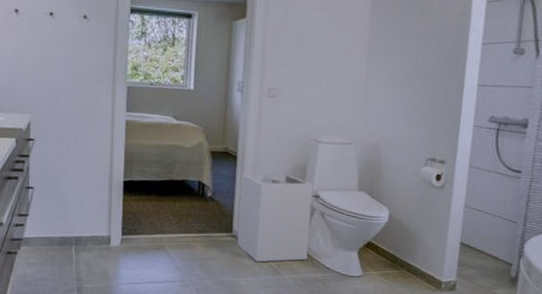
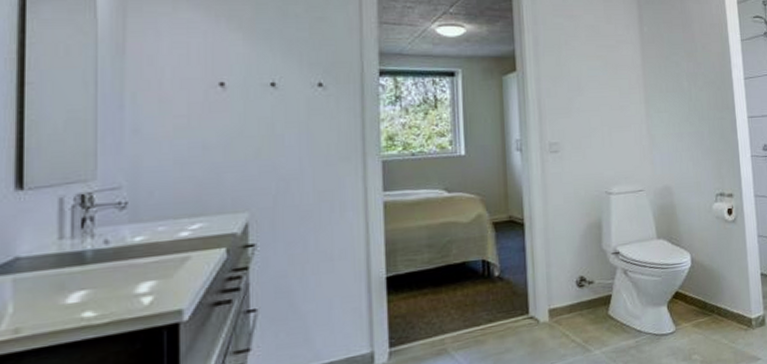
laundry hamper: present [237,174,313,262] -> none [532,234,616,343]

